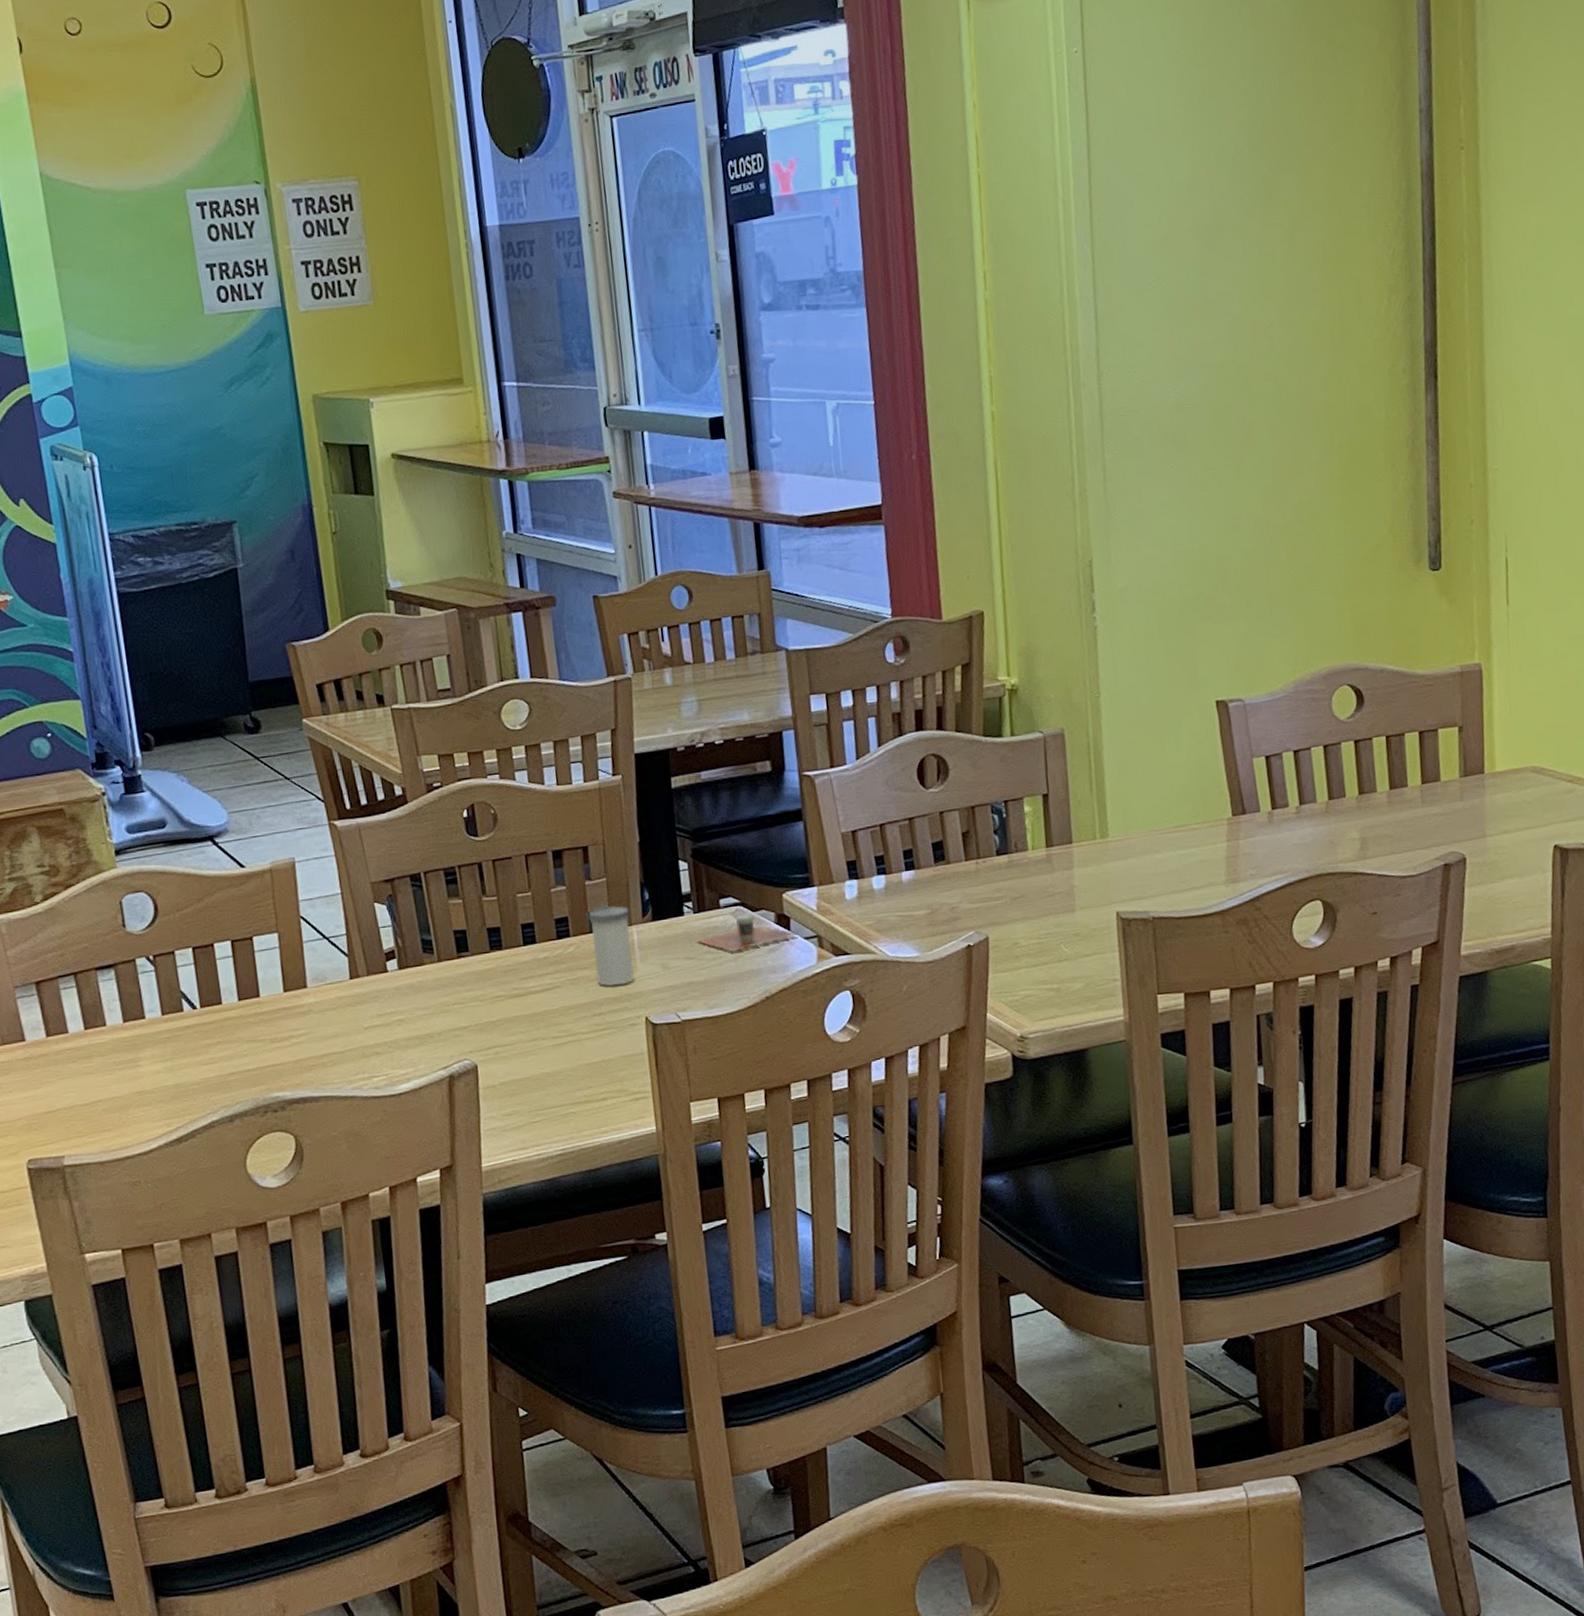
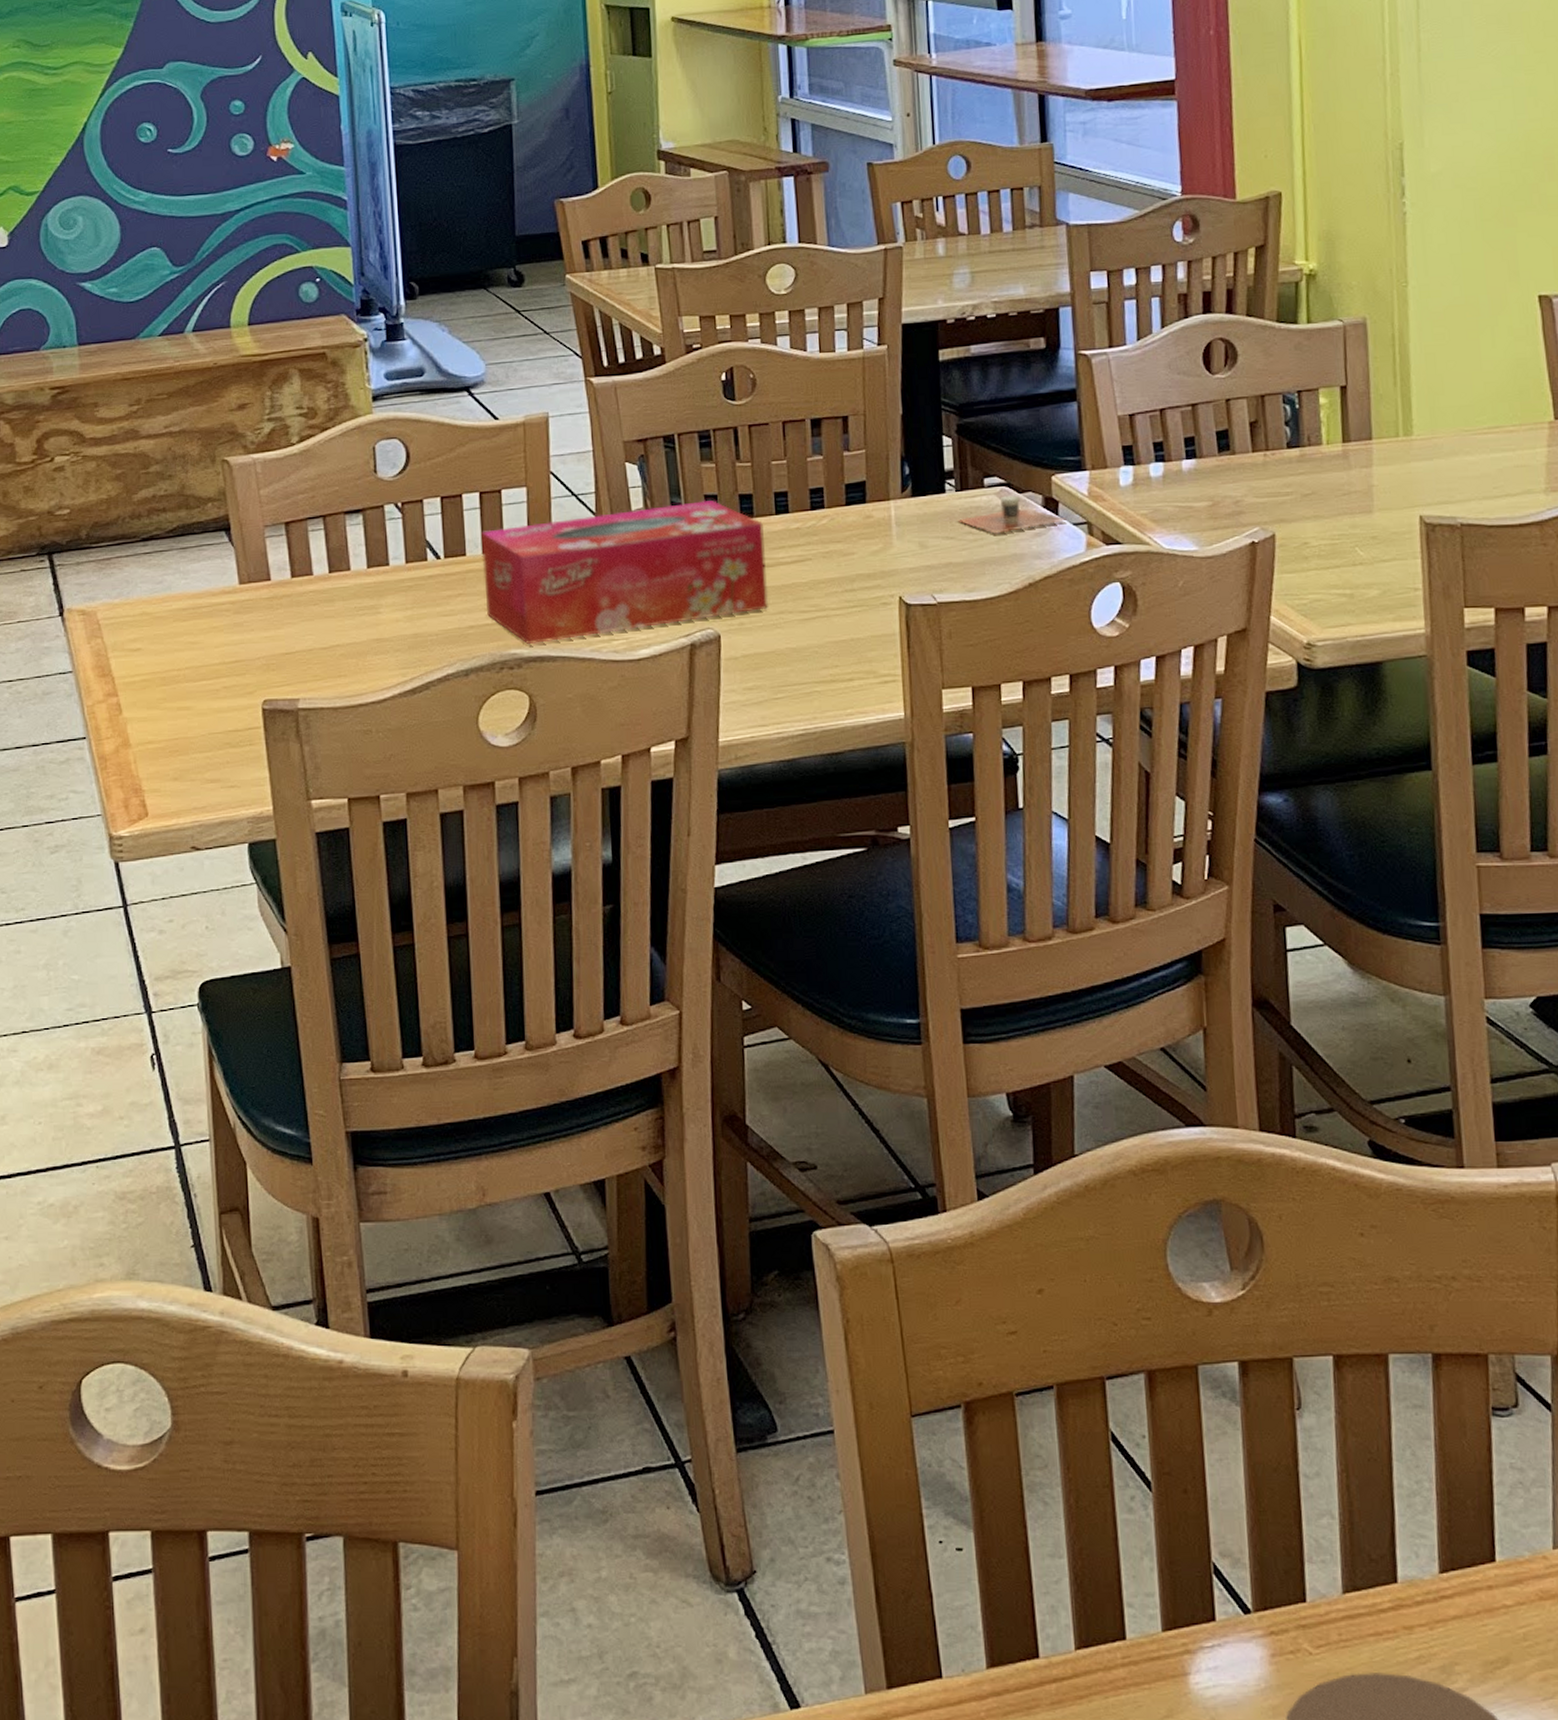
tissue box: none [236,935,522,1087] -> present [481,500,768,645]
salt shaker: present [588,906,636,986] -> none [844,479,891,561]

